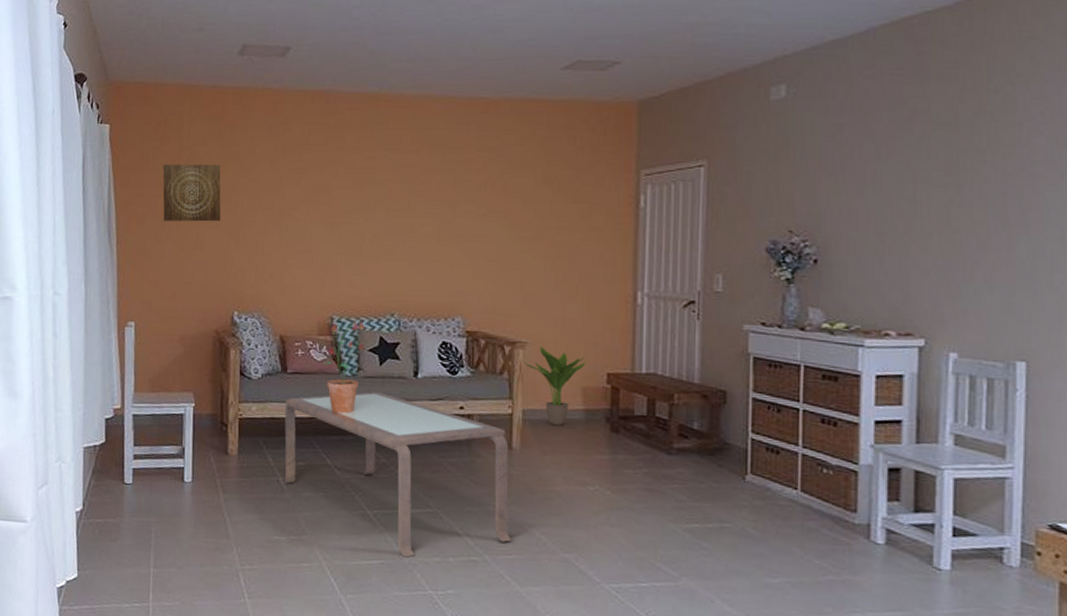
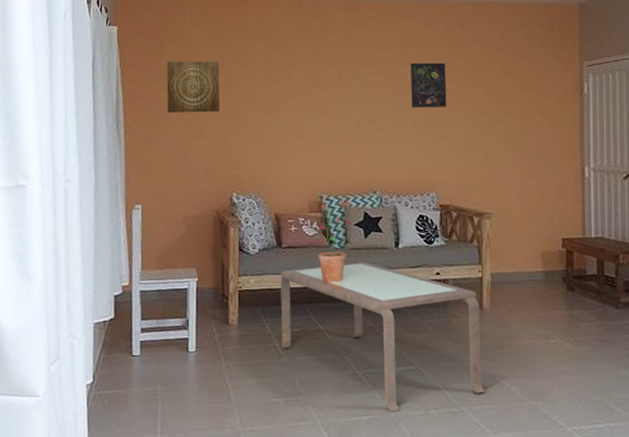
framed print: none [436,169,478,221] -> present [410,62,447,108]
potted plant: present [525,347,585,426] -> none [491,217,543,287]

